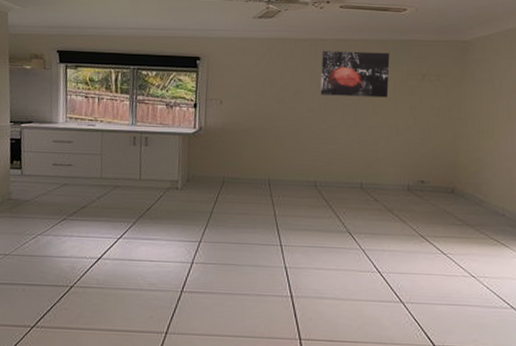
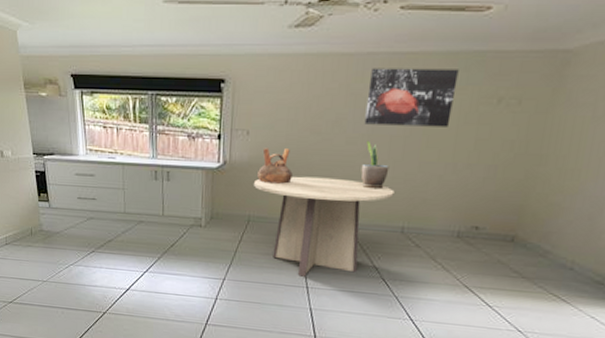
dining table: none [228,139,351,235] -> present [254,176,395,277]
vessel: none [231,115,262,147] -> present [257,148,293,184]
potted plant: none [321,108,345,150] -> present [361,140,390,190]

